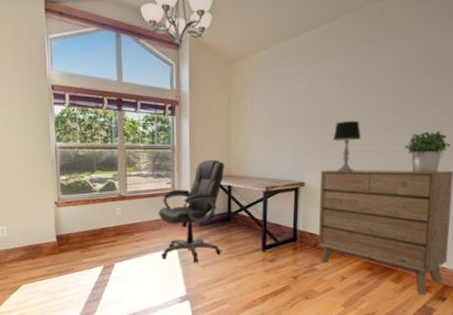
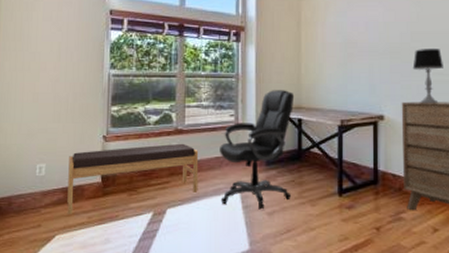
bench: none [26,208,141,268] -> present [67,143,199,214]

